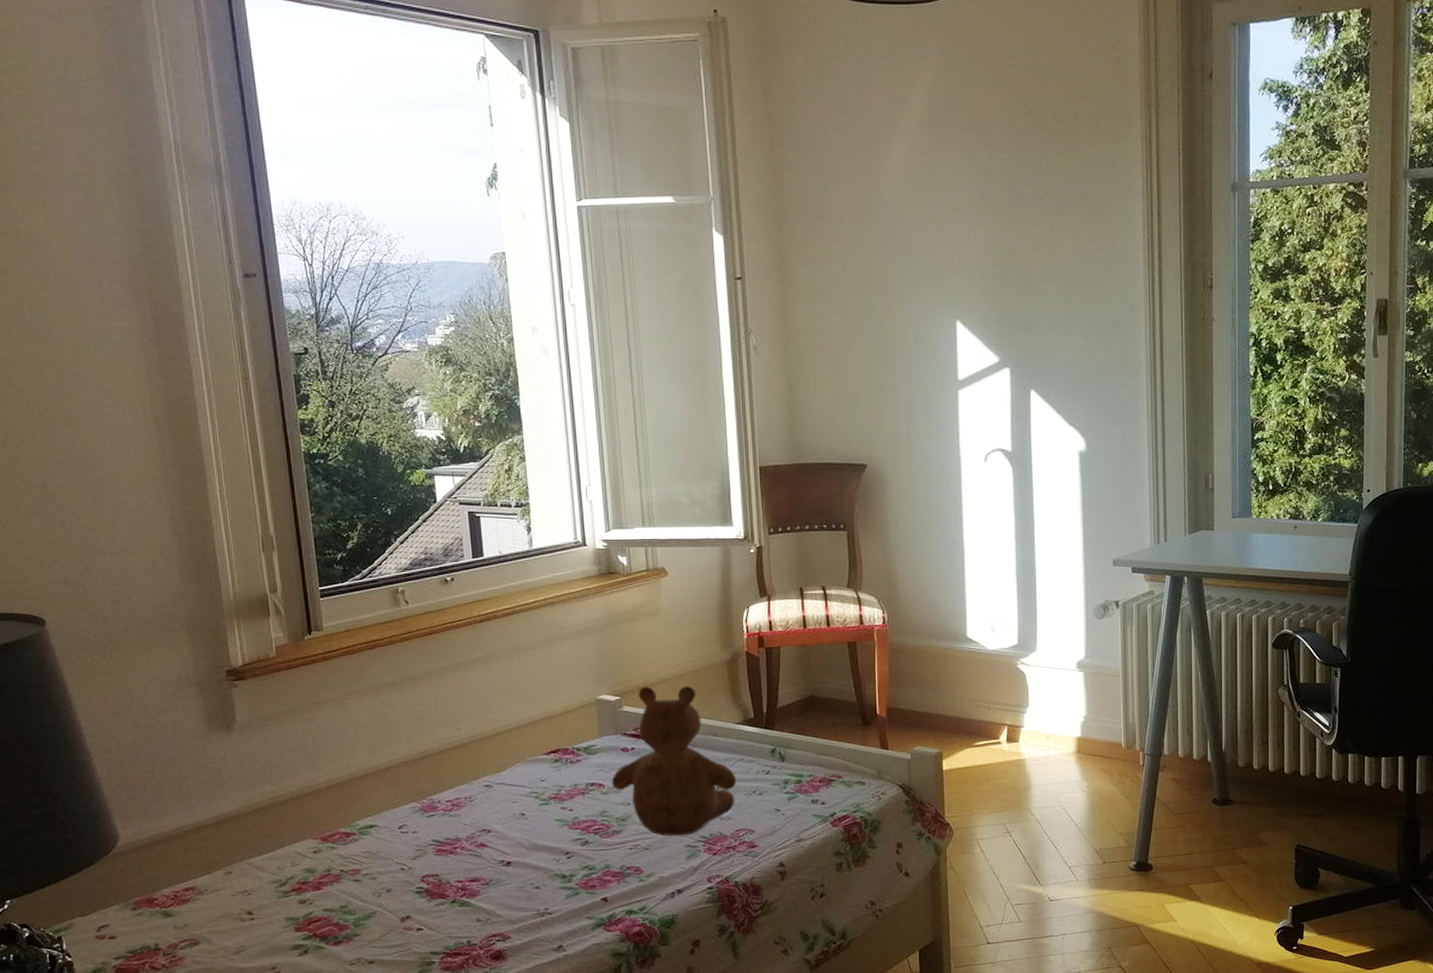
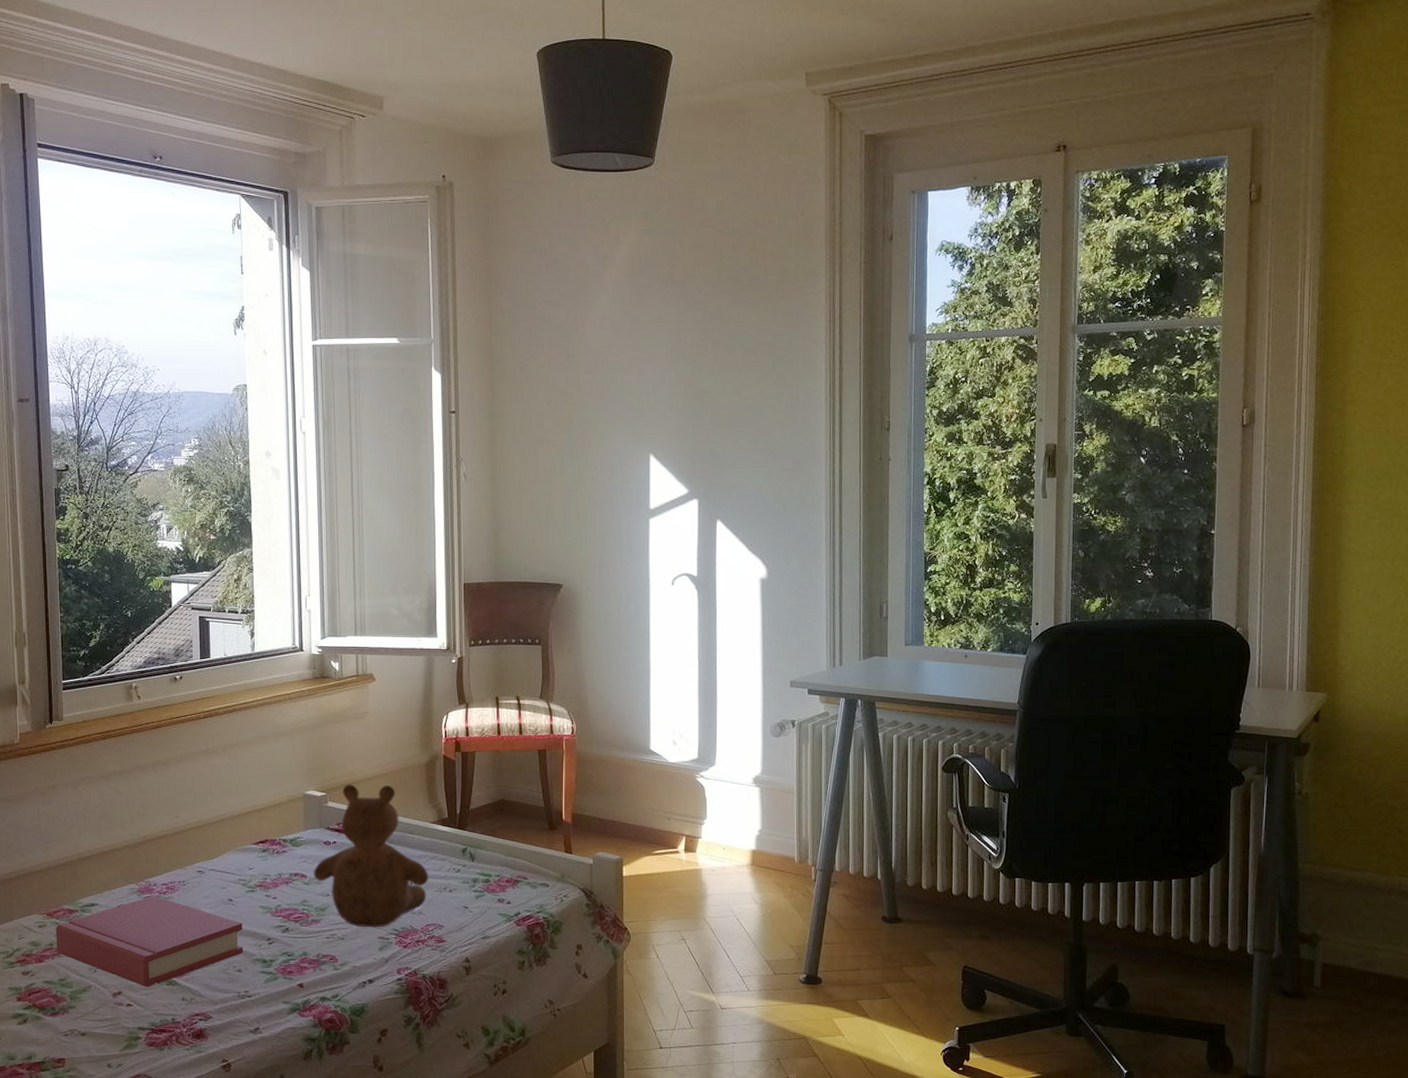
hardback book: none [332,813,541,910] -> present [56,895,244,987]

